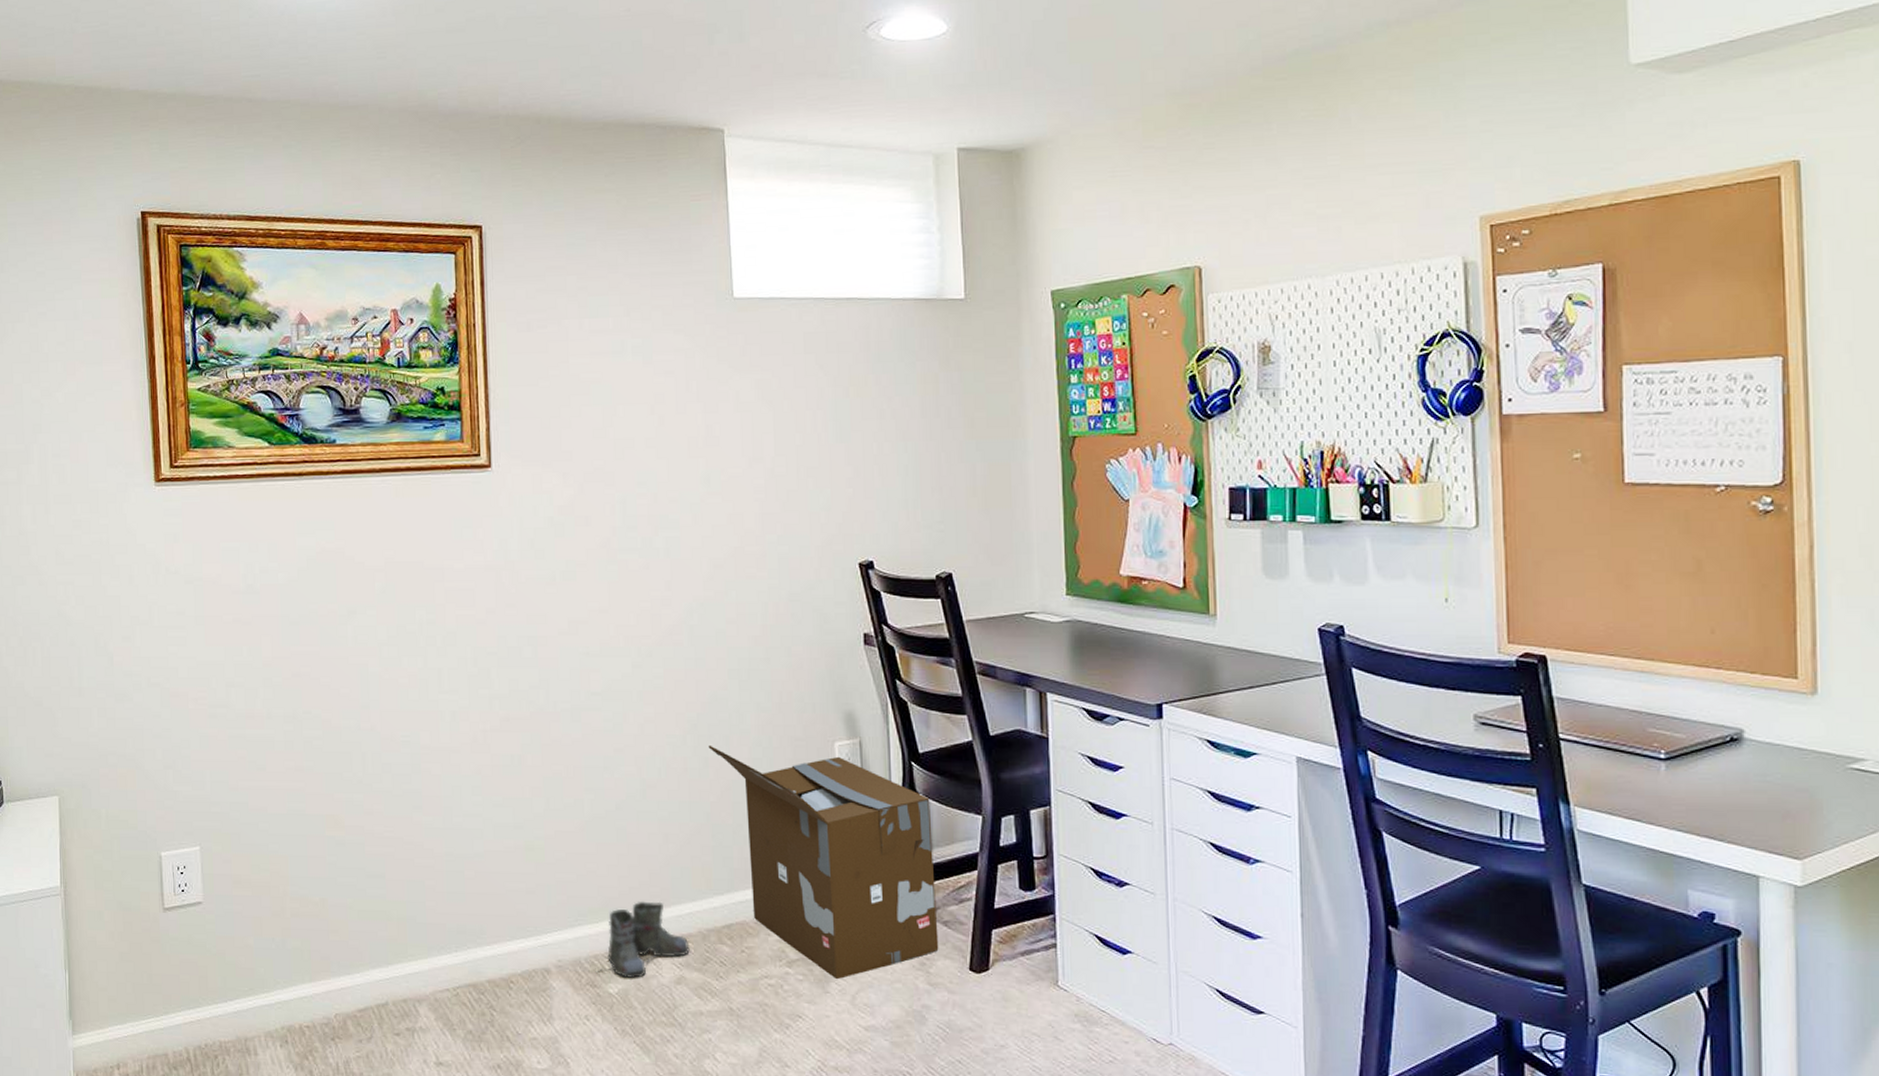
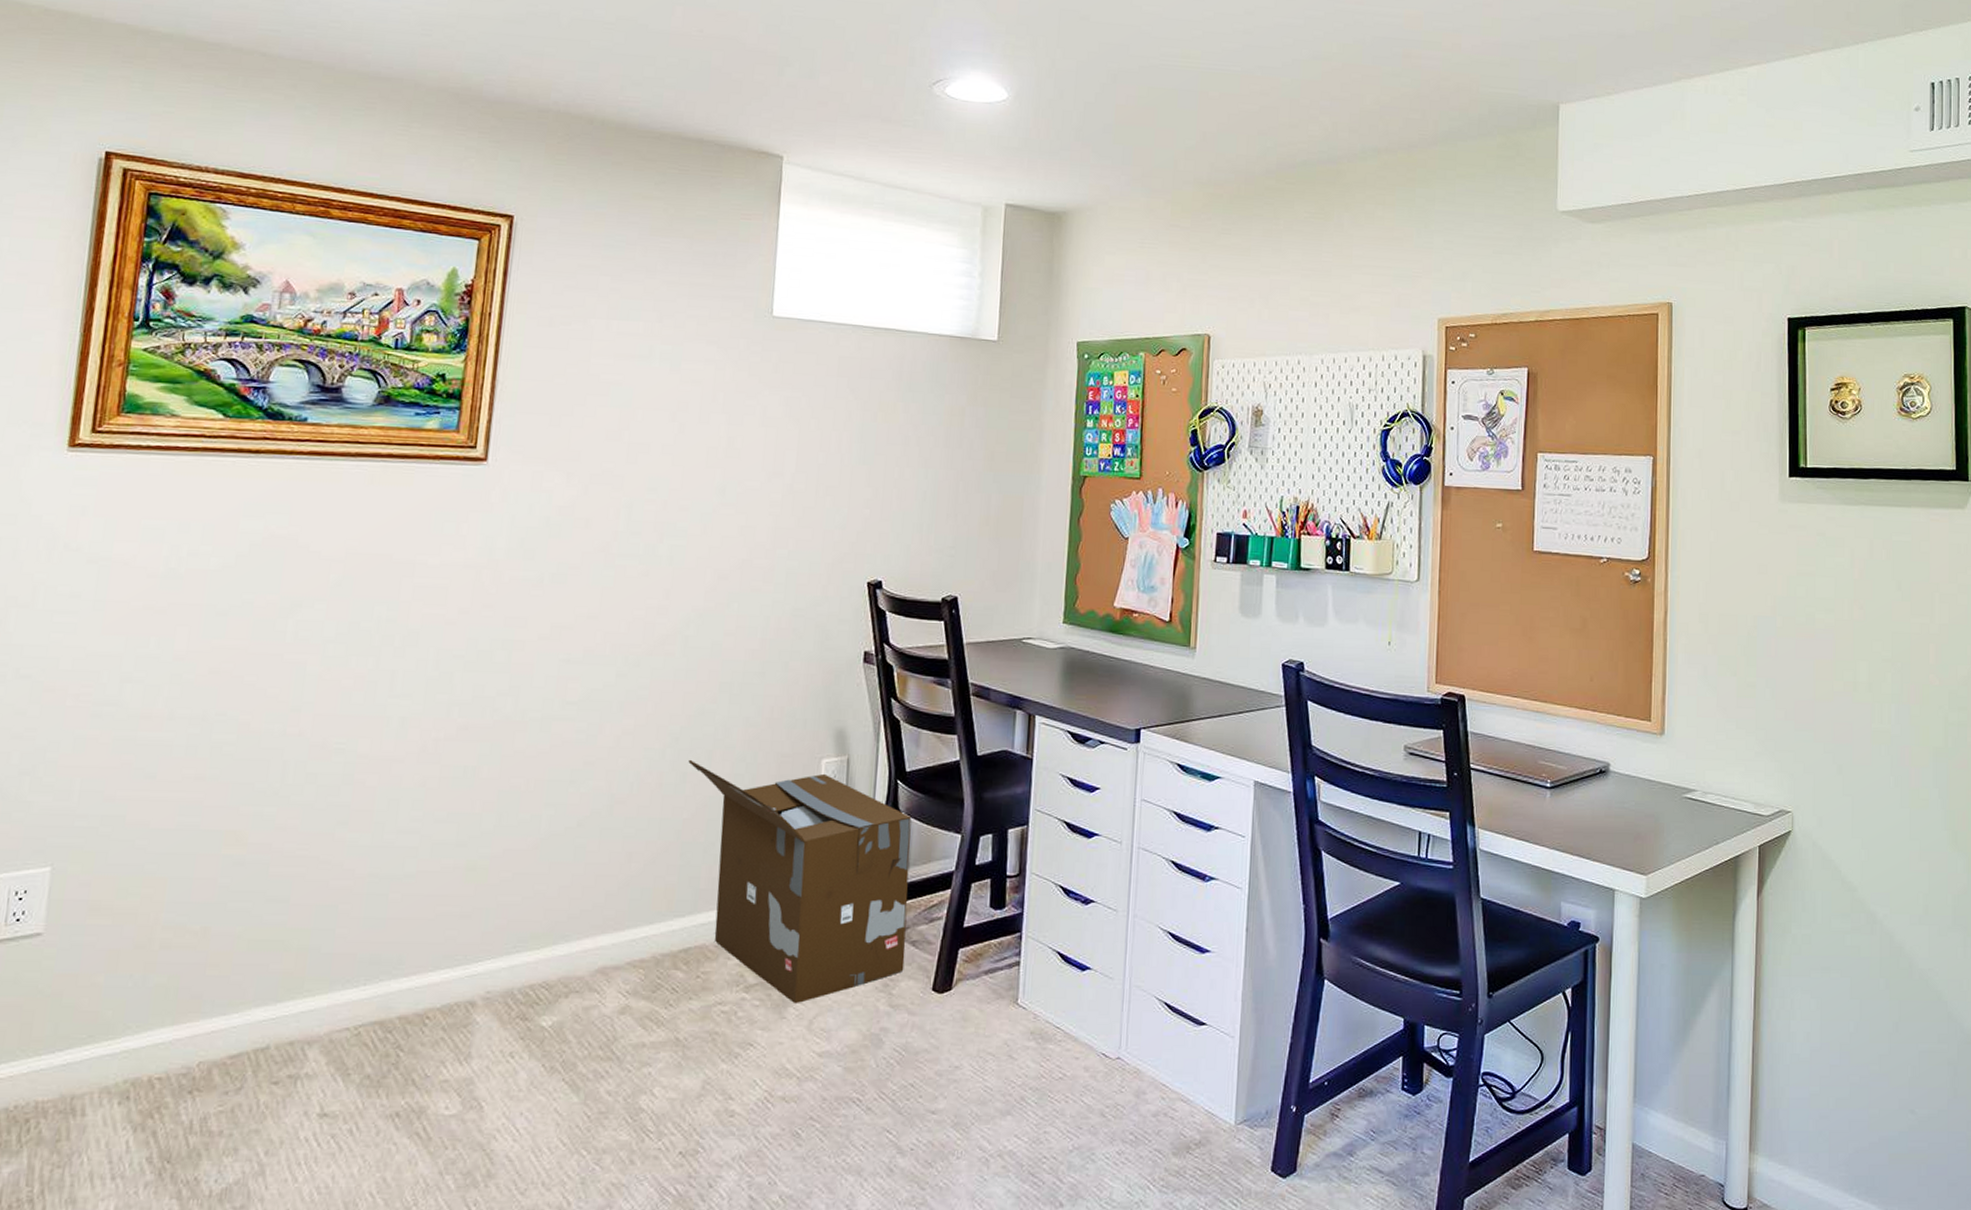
boots: present [598,901,690,979] -> none [531,924,640,1010]

